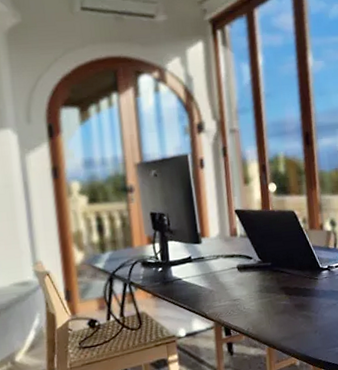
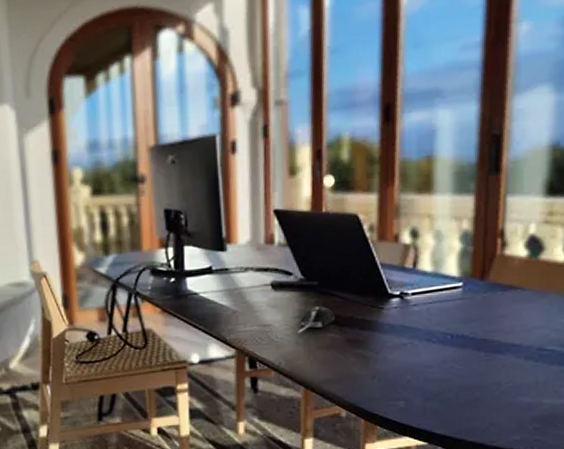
computer mouse: none [260,281,285,304] -> present [298,306,335,334]

